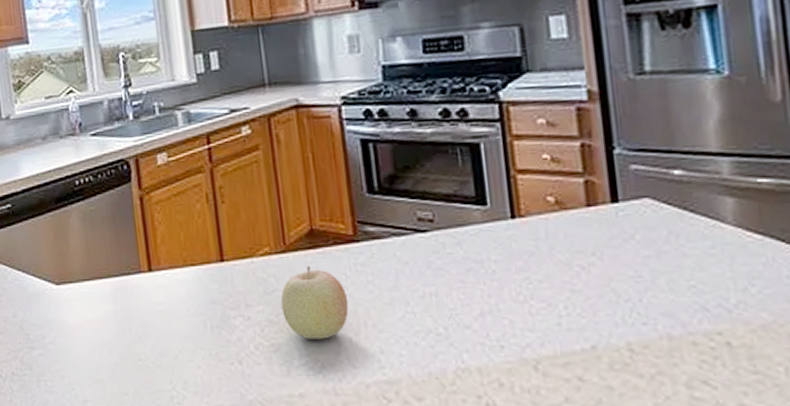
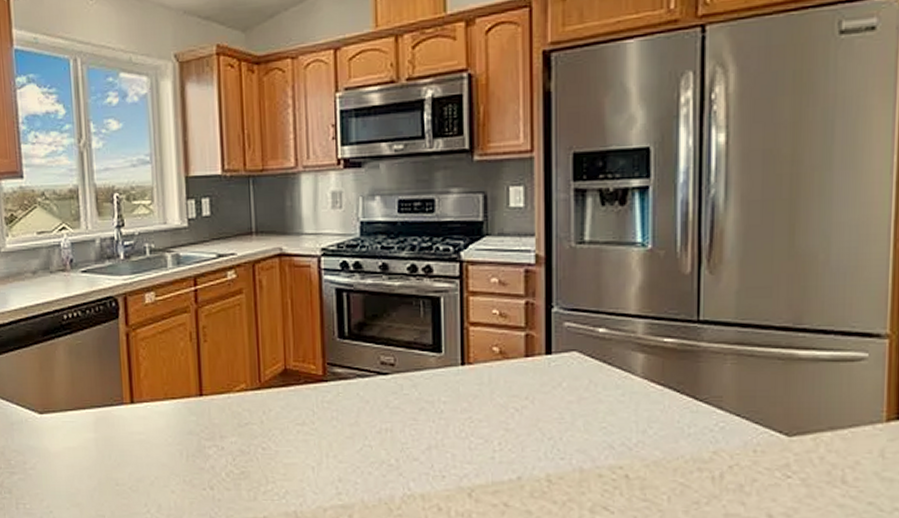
fruit: present [280,266,349,339] -> none [252,402,314,468]

